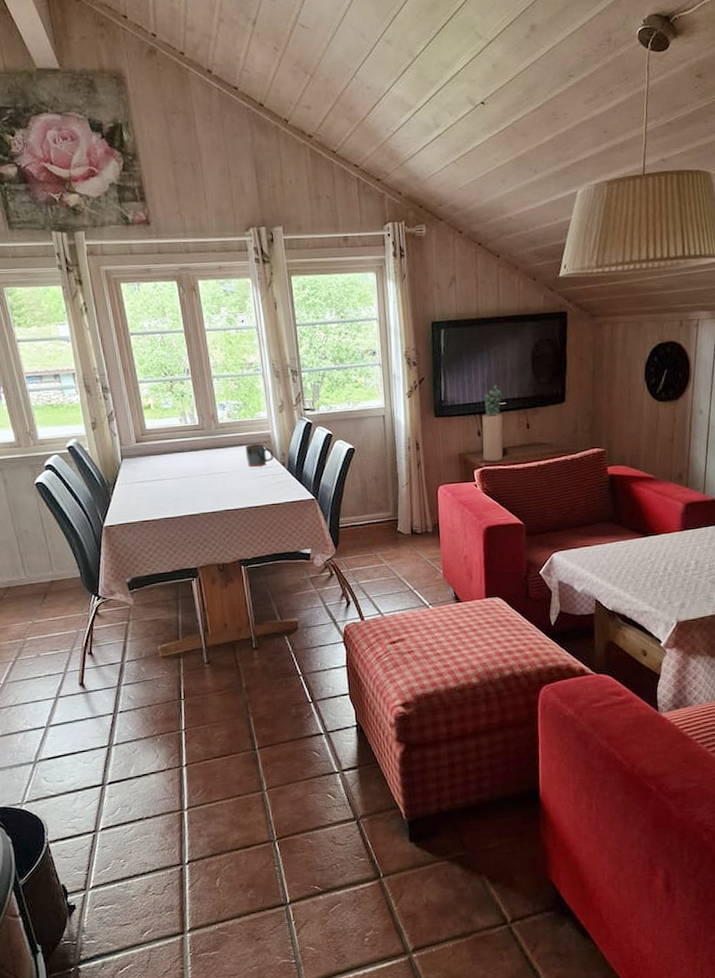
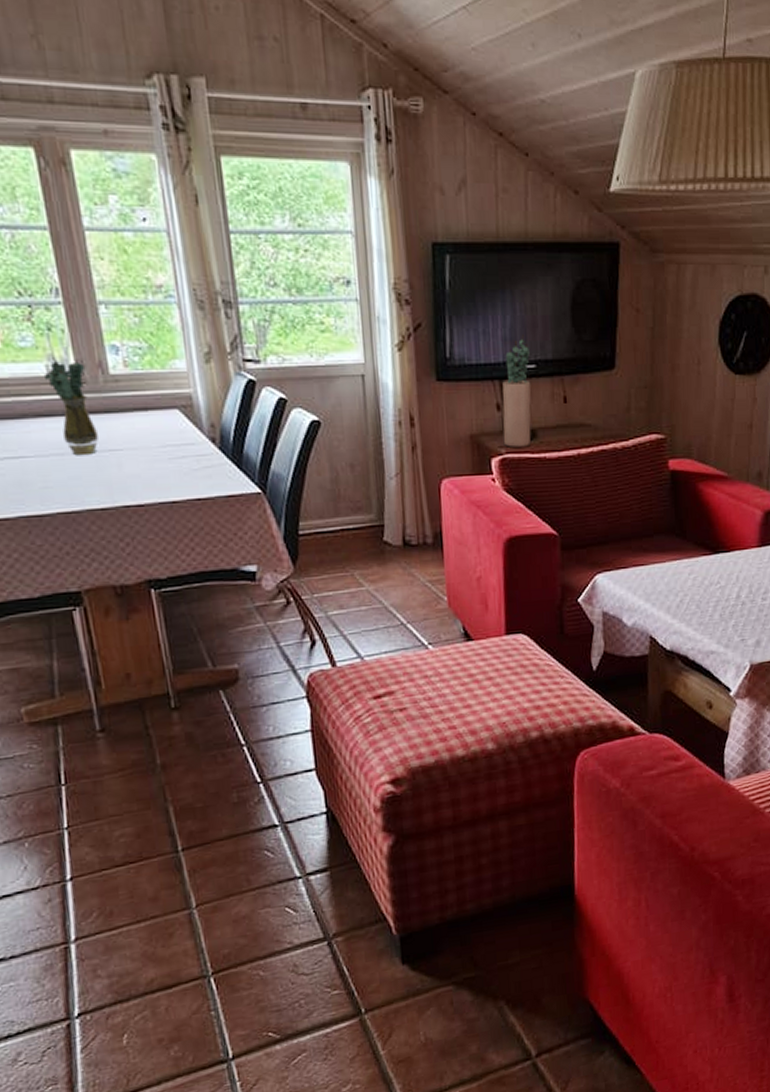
vase: none [179,413,211,478] -> present [45,356,98,456]
mug: present [245,443,274,467] -> none [152,408,199,443]

